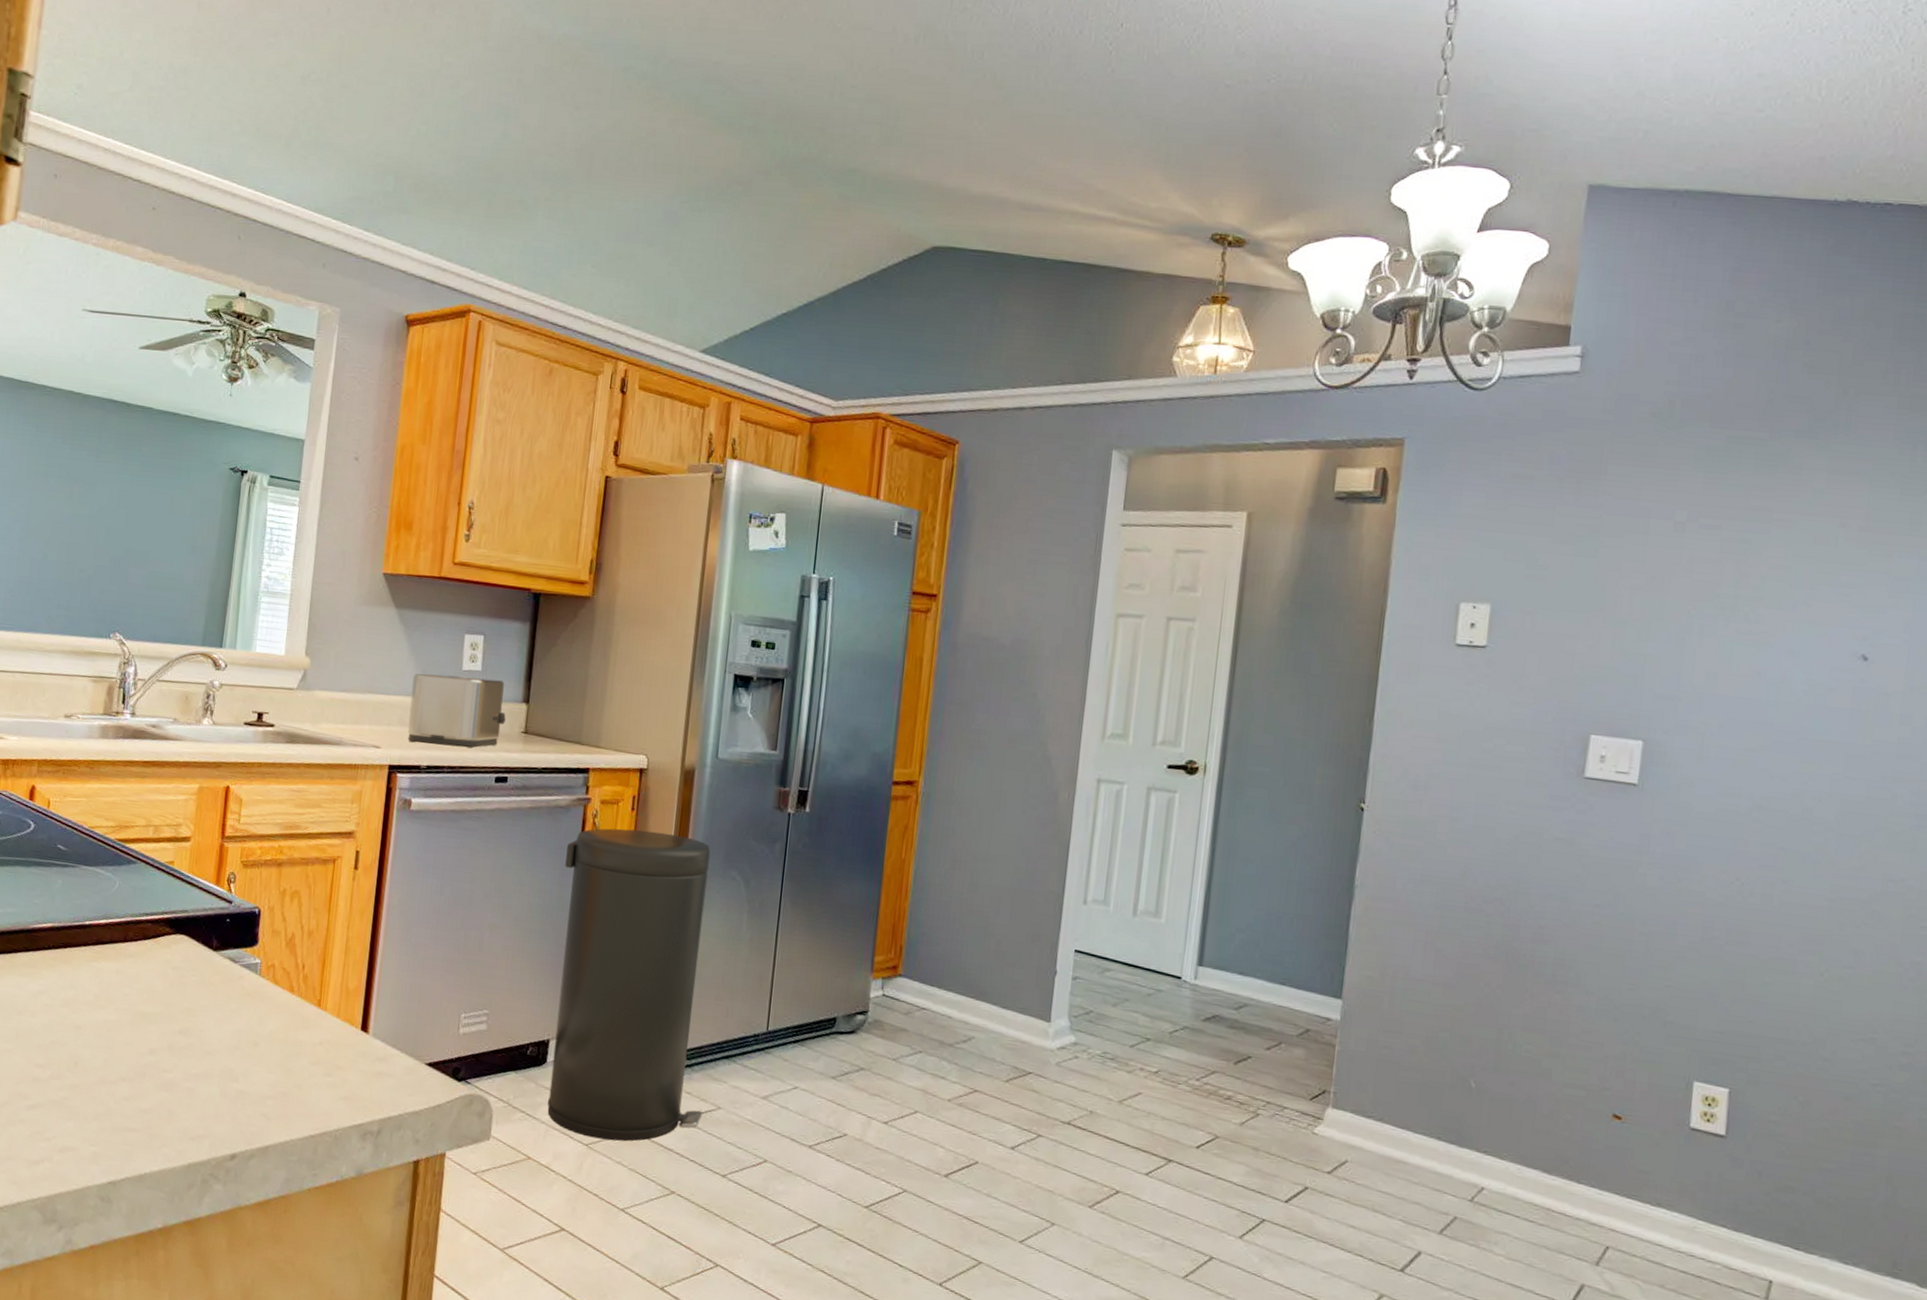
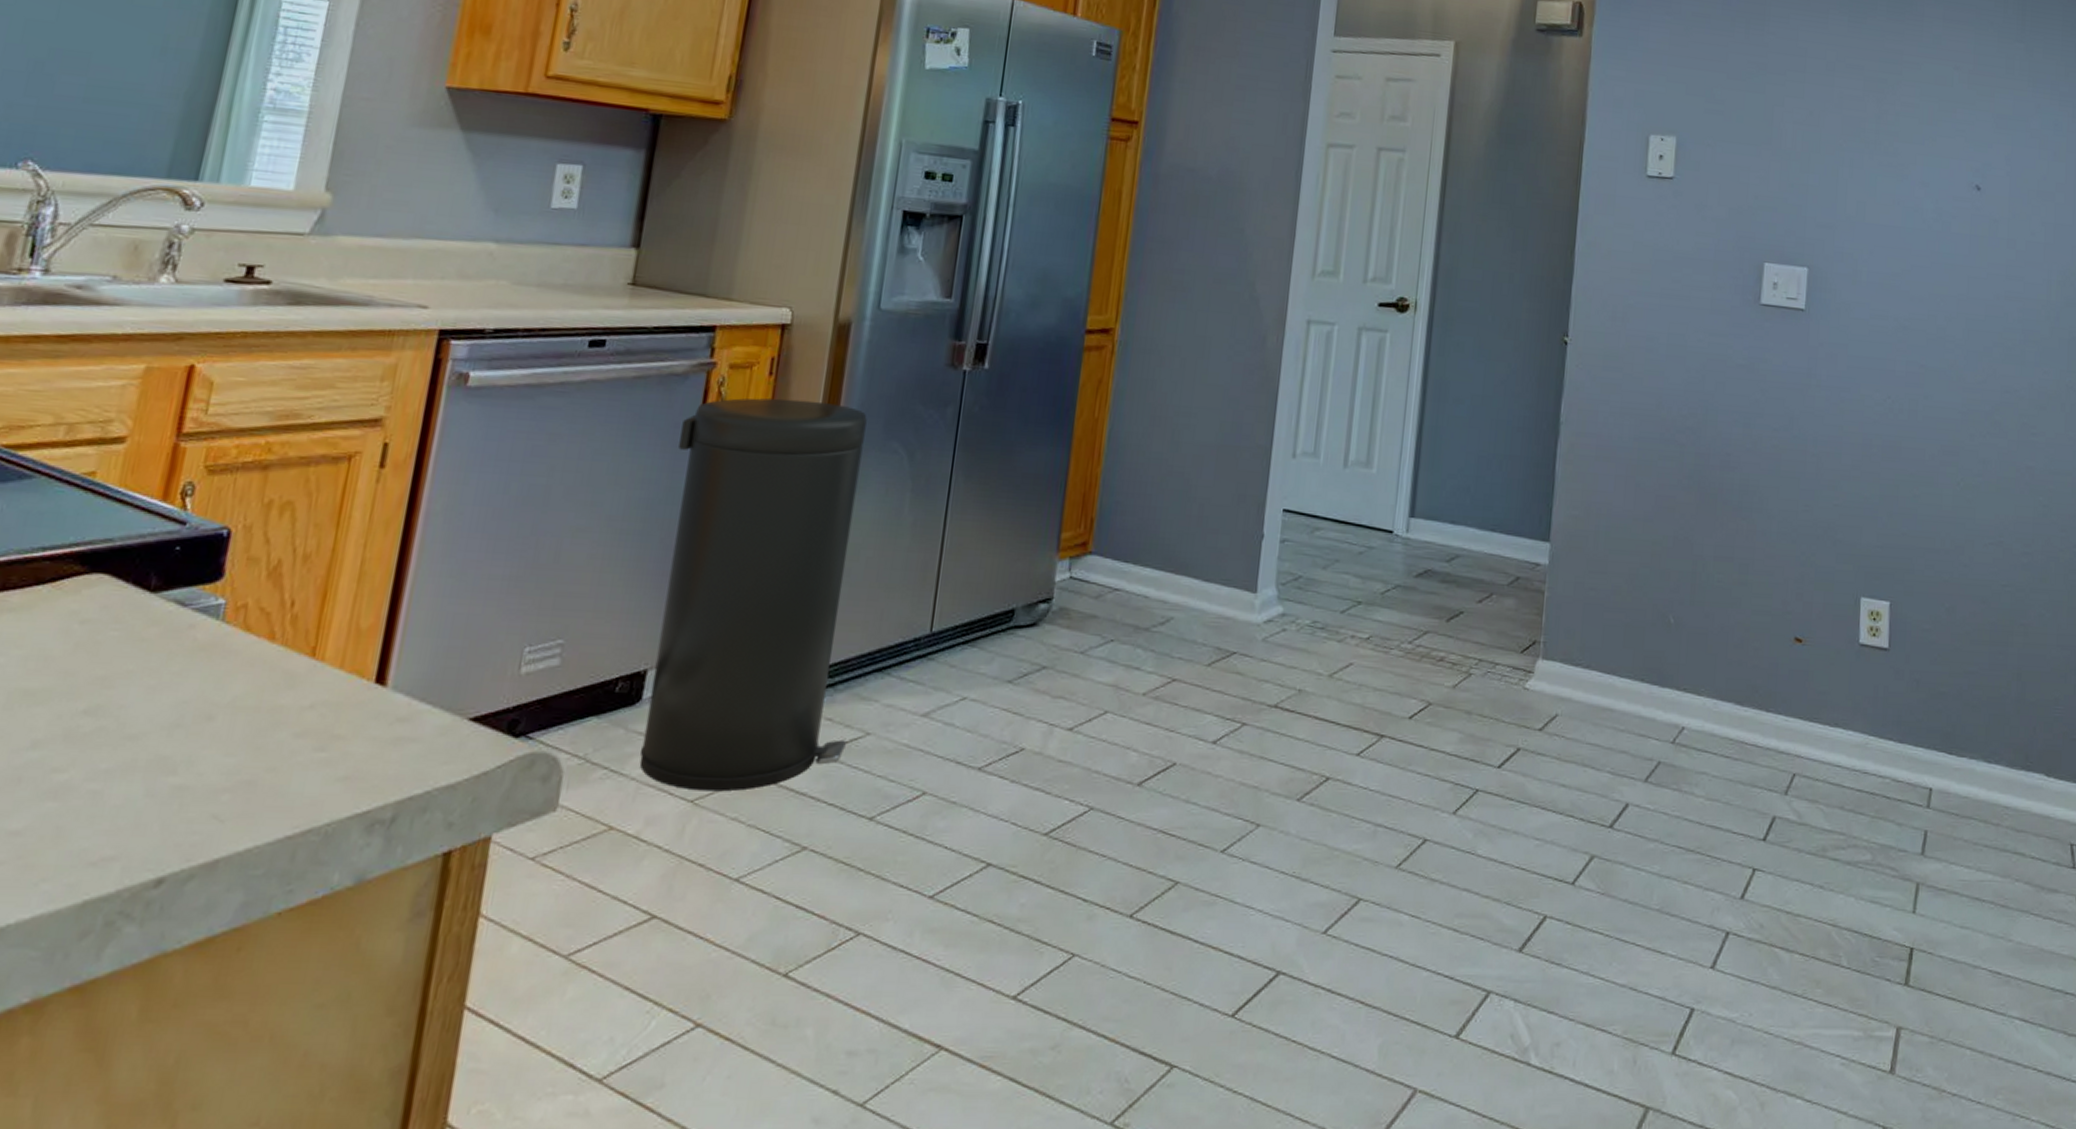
toaster: present [407,673,506,749] -> none [468,212,608,306]

